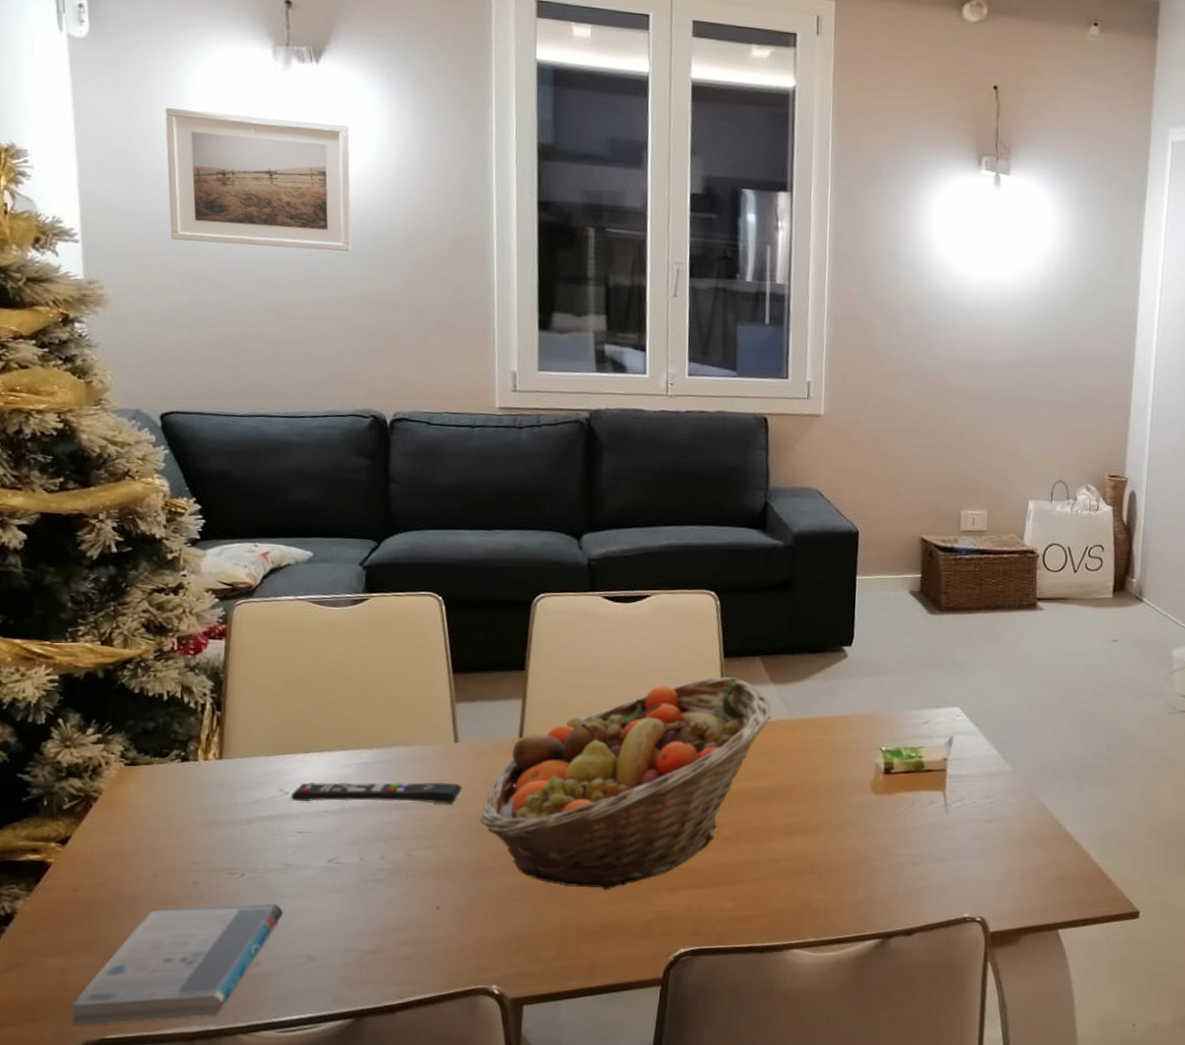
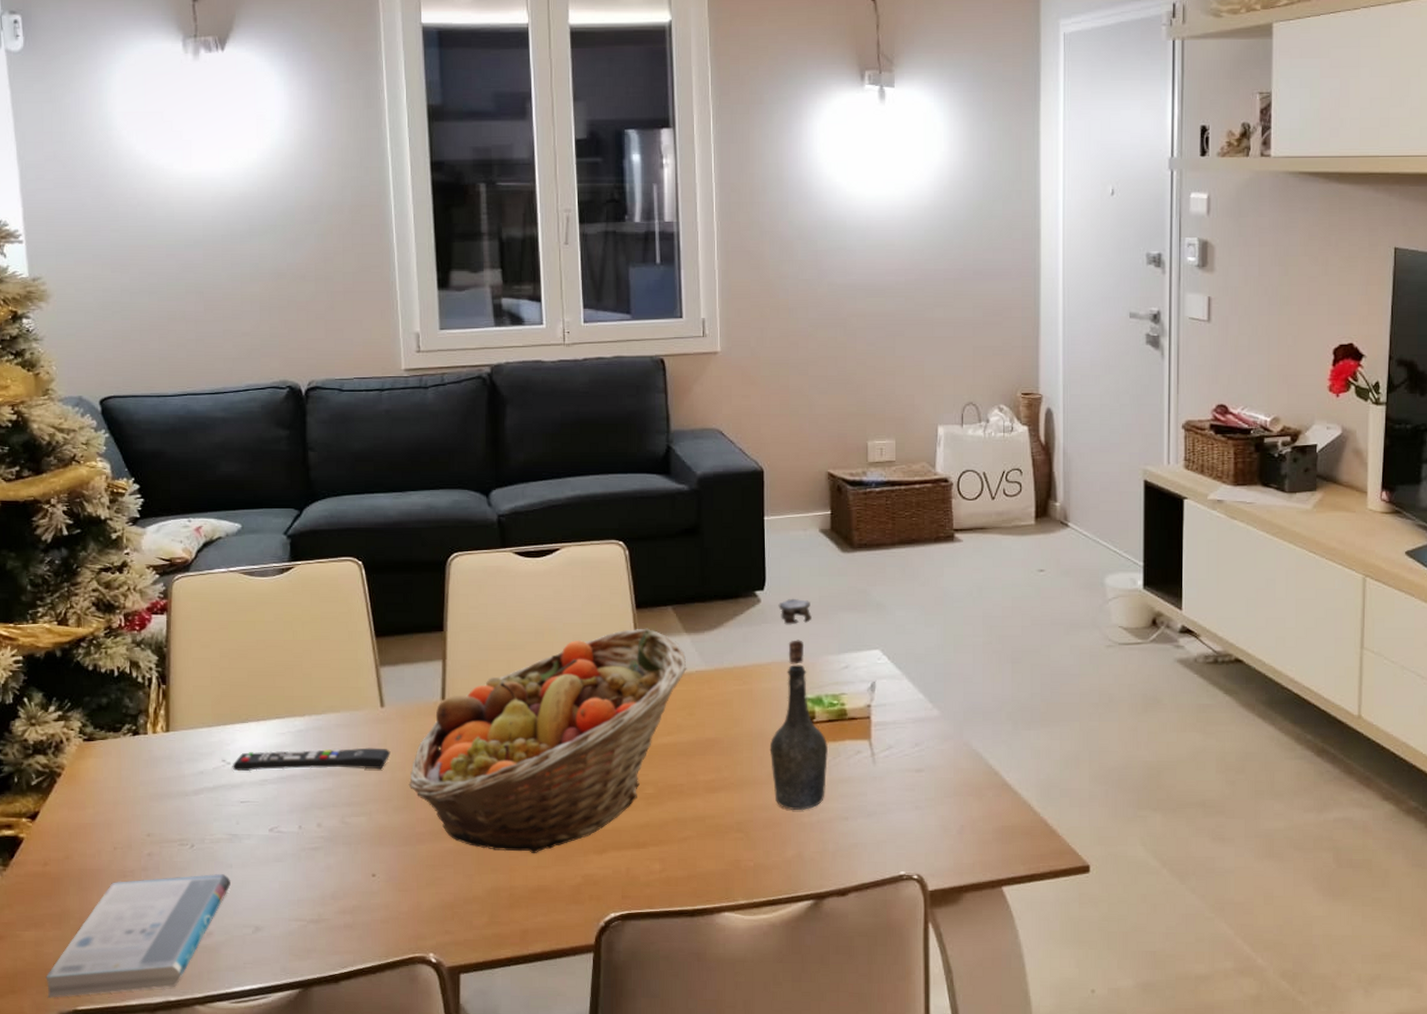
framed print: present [165,108,352,252] -> none [91,107,262,233]
bottle: none [847,655,904,856] -> present [769,598,828,811]

